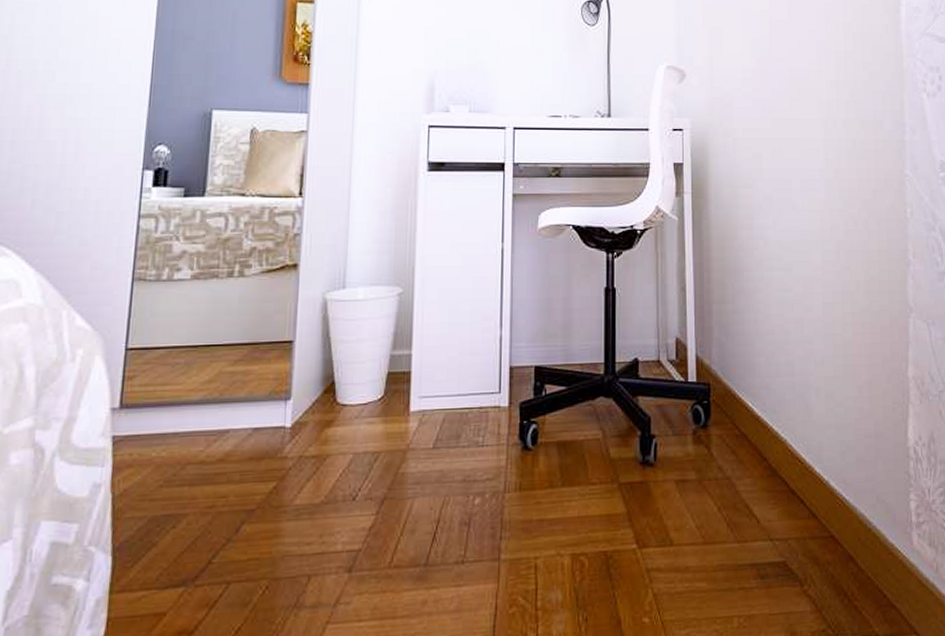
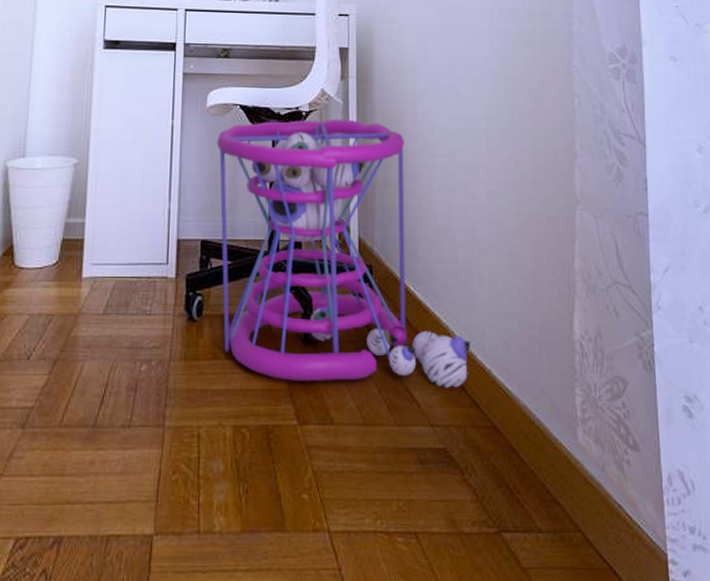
laundry basket: none [548,236,809,505] -> present [216,119,471,388]

